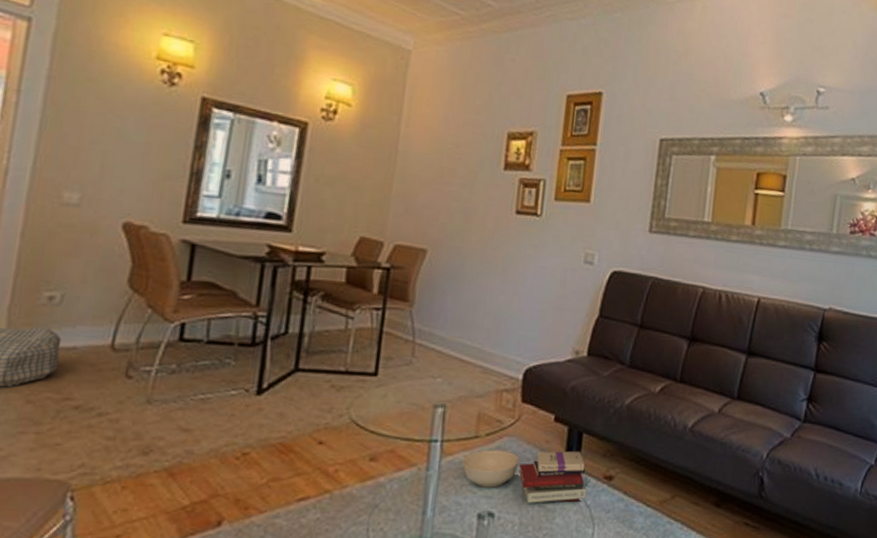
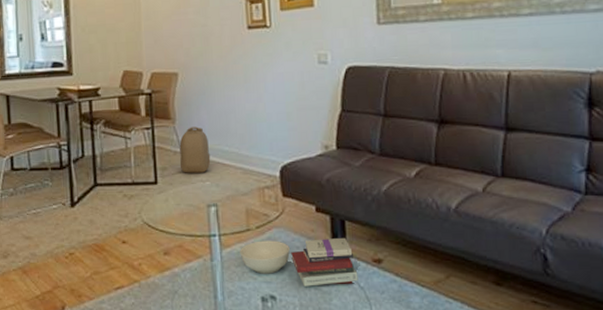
backpack: none [410,313,449,368] -> present [179,126,211,173]

